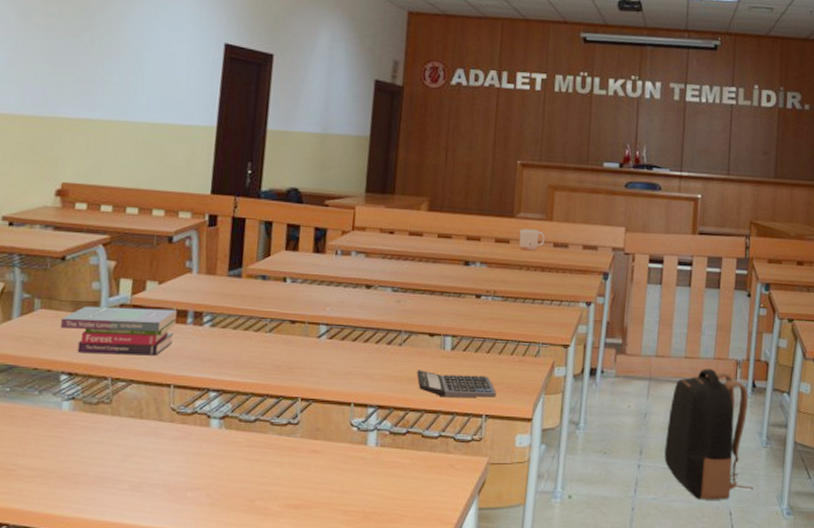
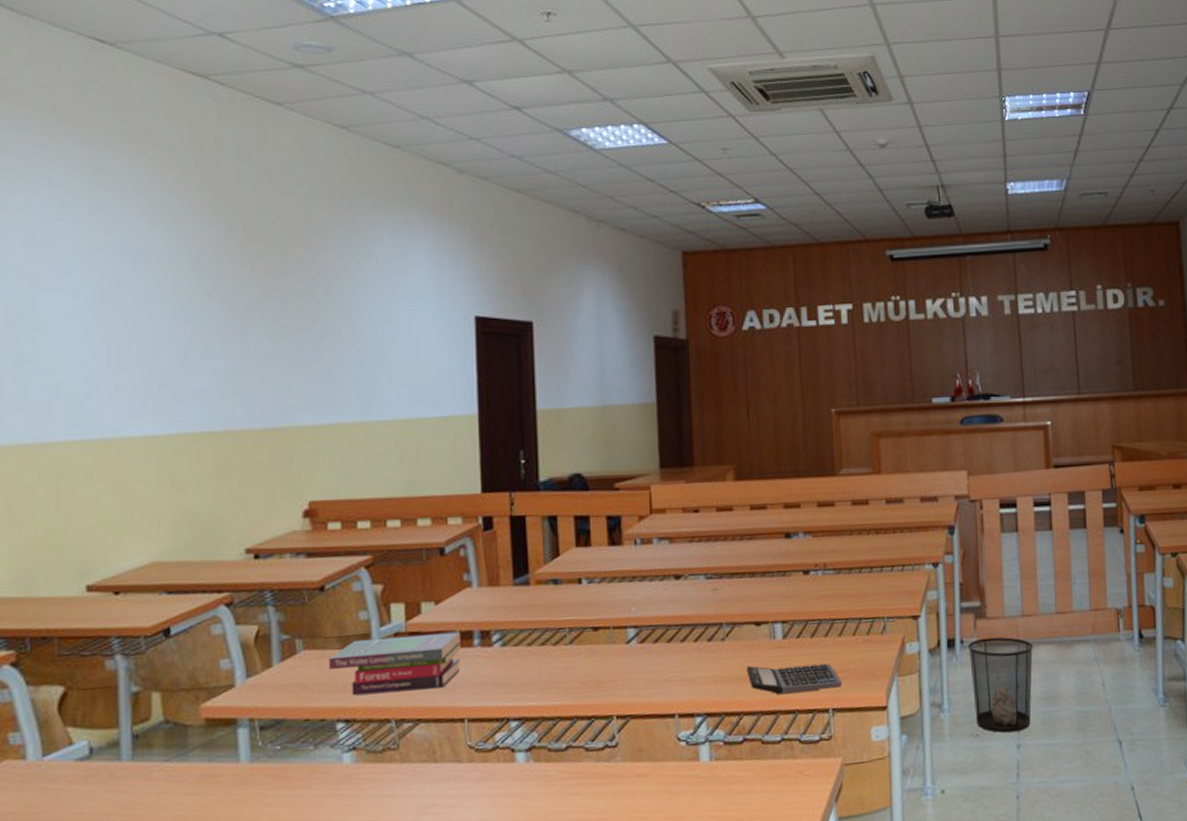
mug: present [518,228,545,251] -> none [844,486,876,512]
waste bin: none [605,371,663,454] -> present [967,636,1034,733]
backpack: present [664,369,753,499] -> none [1045,622,1156,776]

